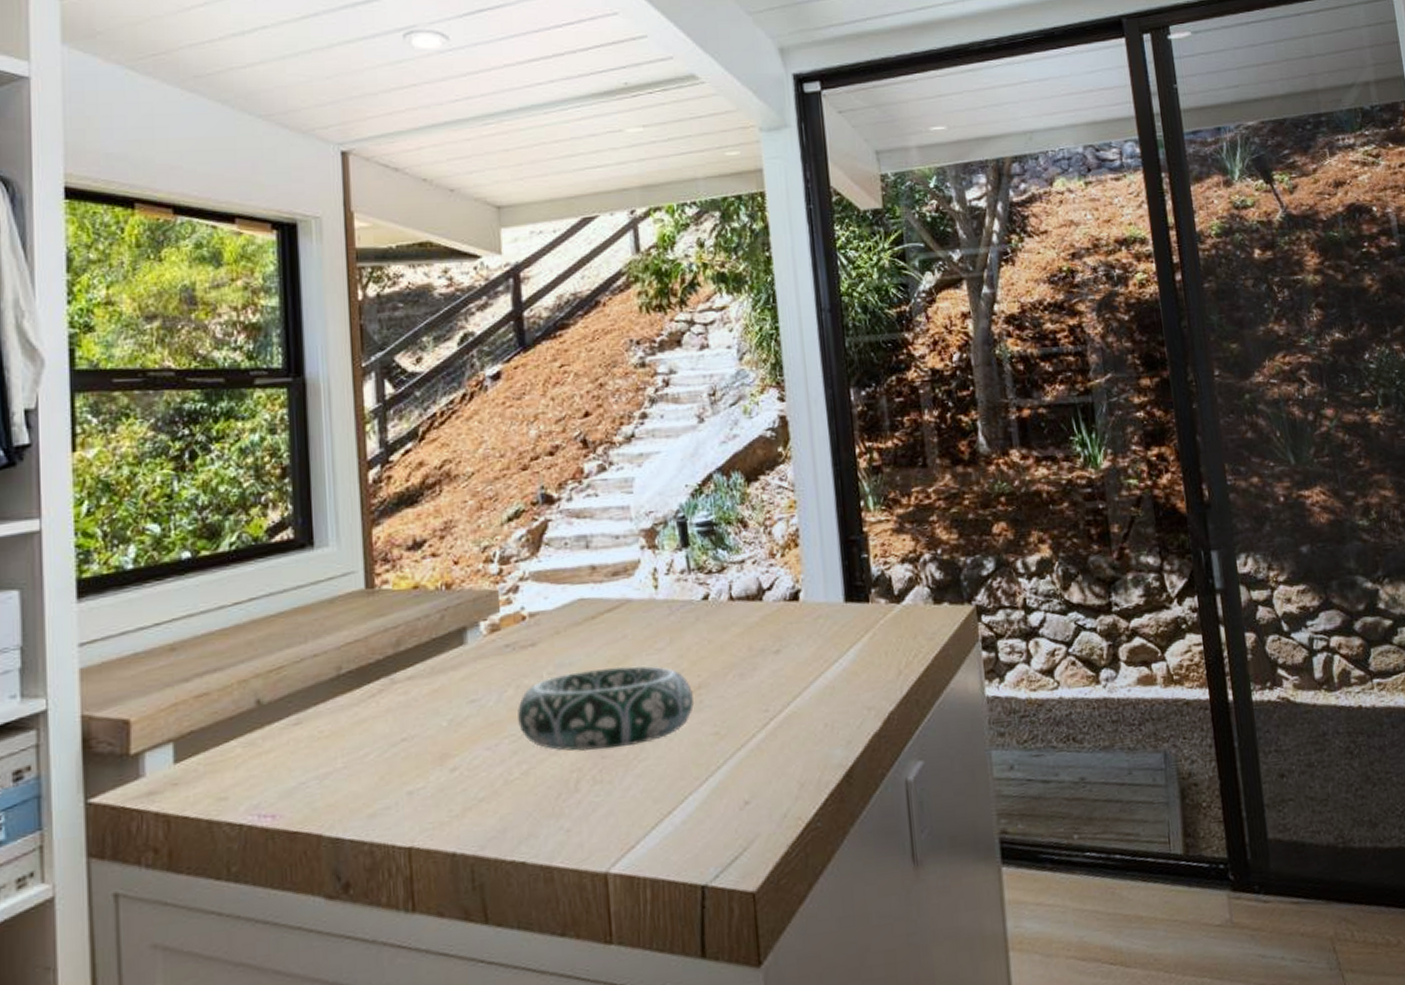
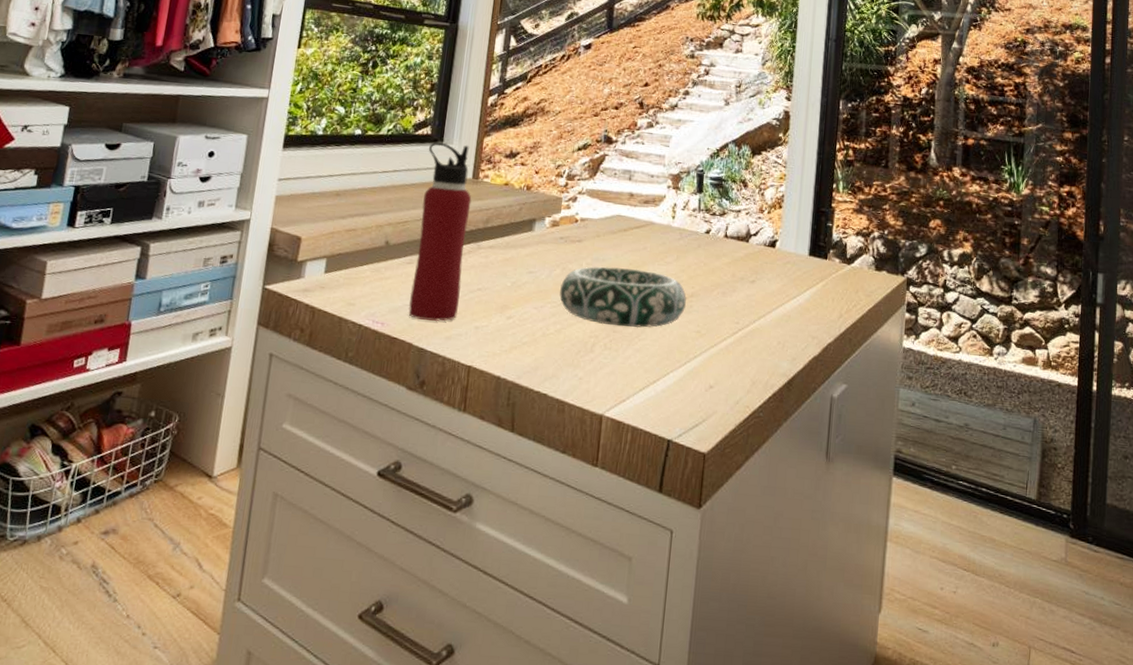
water bottle: none [294,543,379,799] -> present [408,141,472,321]

